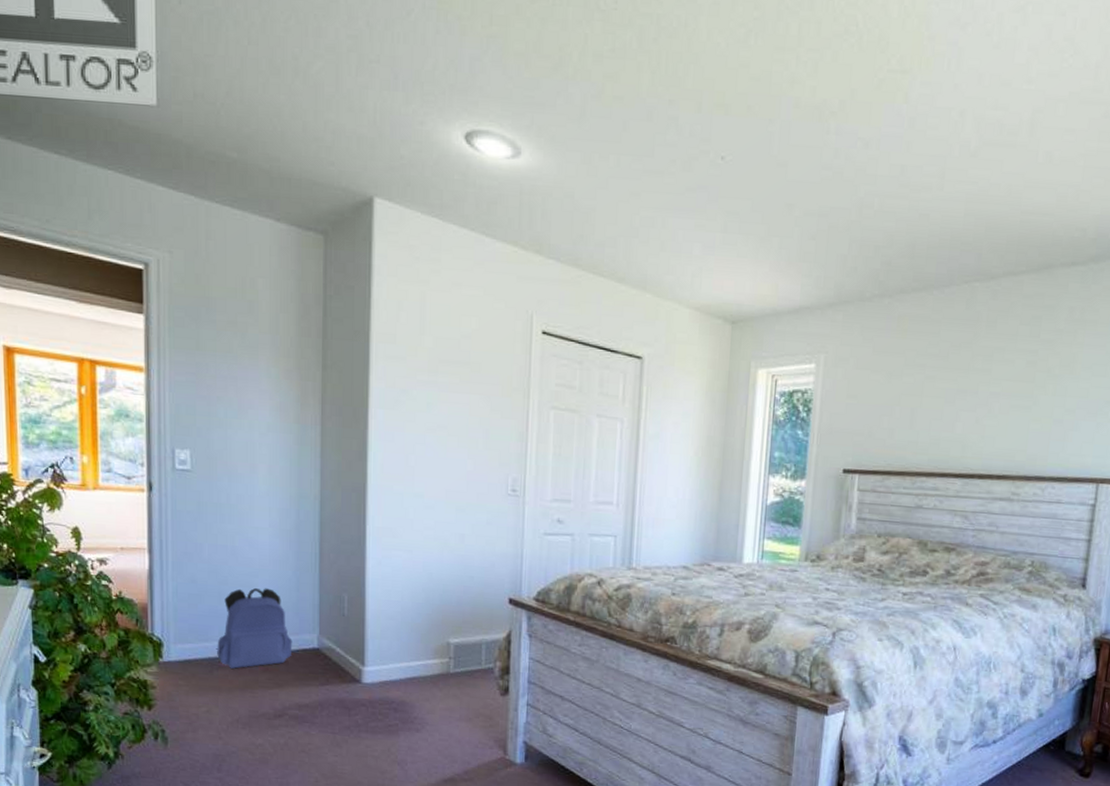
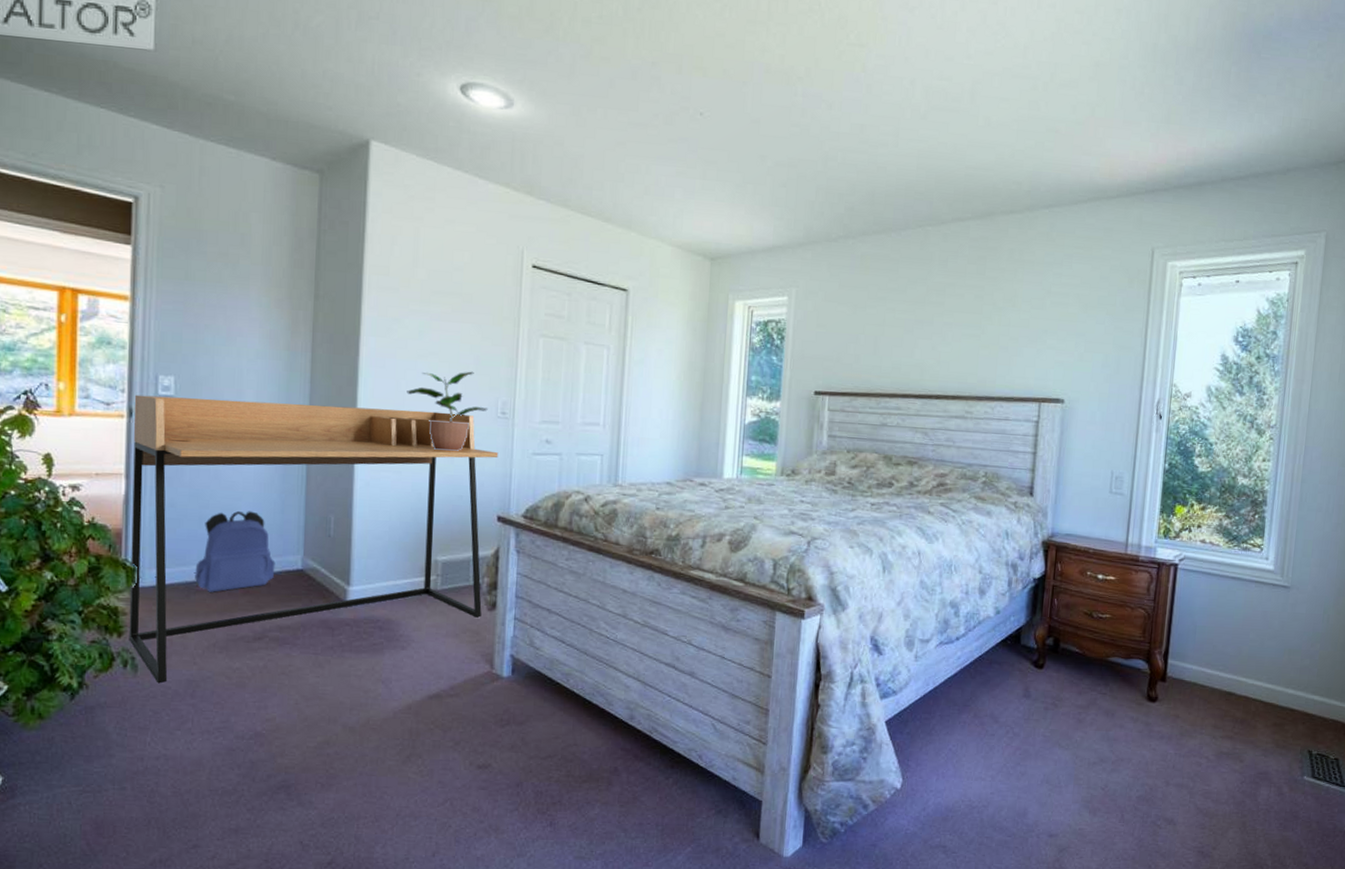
desk: none [153,468,509,756] -> present [128,394,499,684]
potted plant: none [416,445,498,530] -> present [407,371,488,451]

